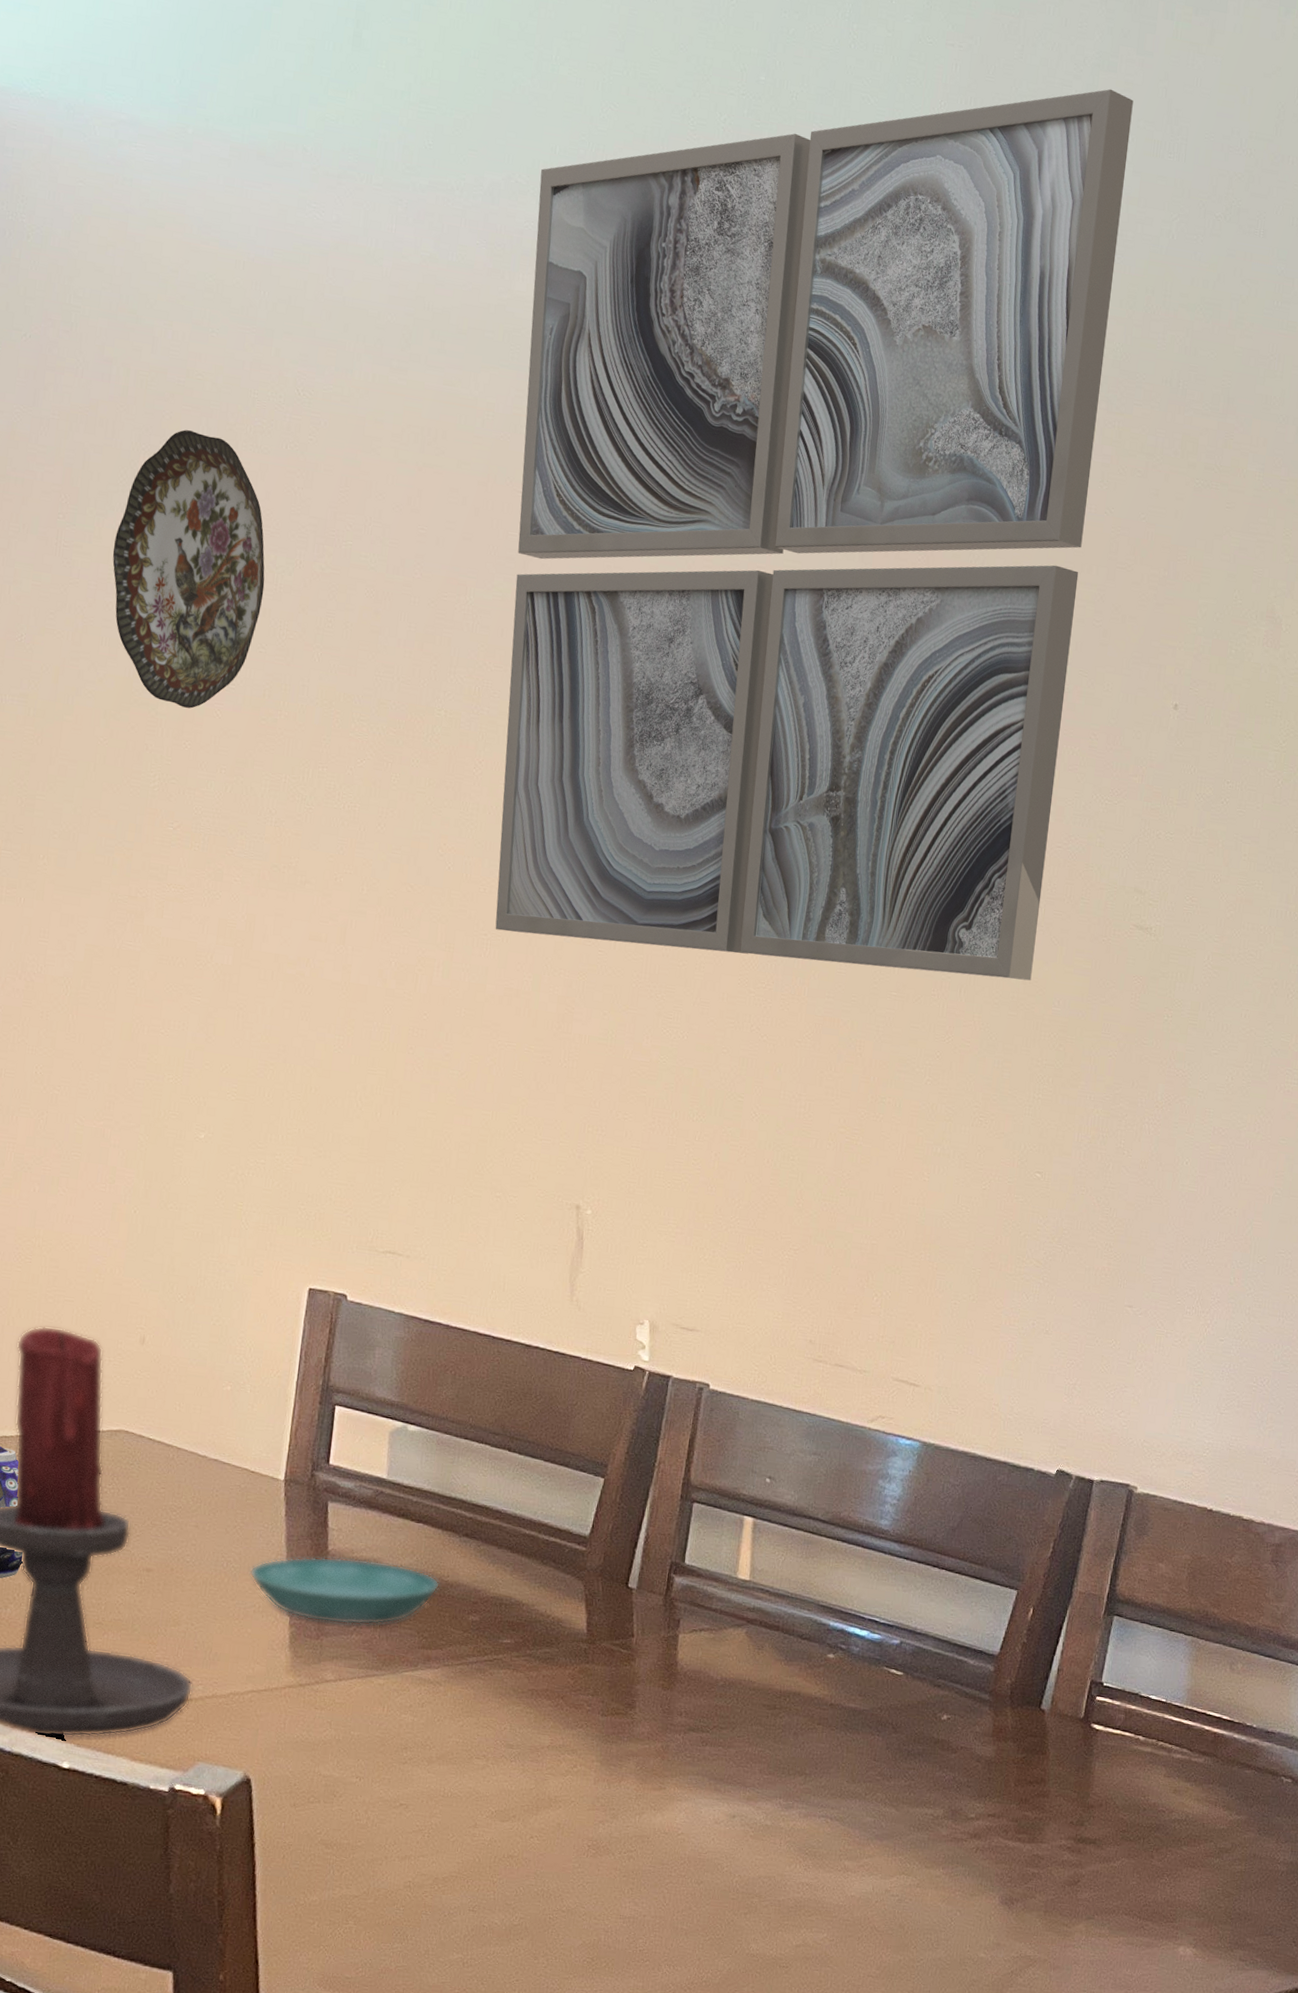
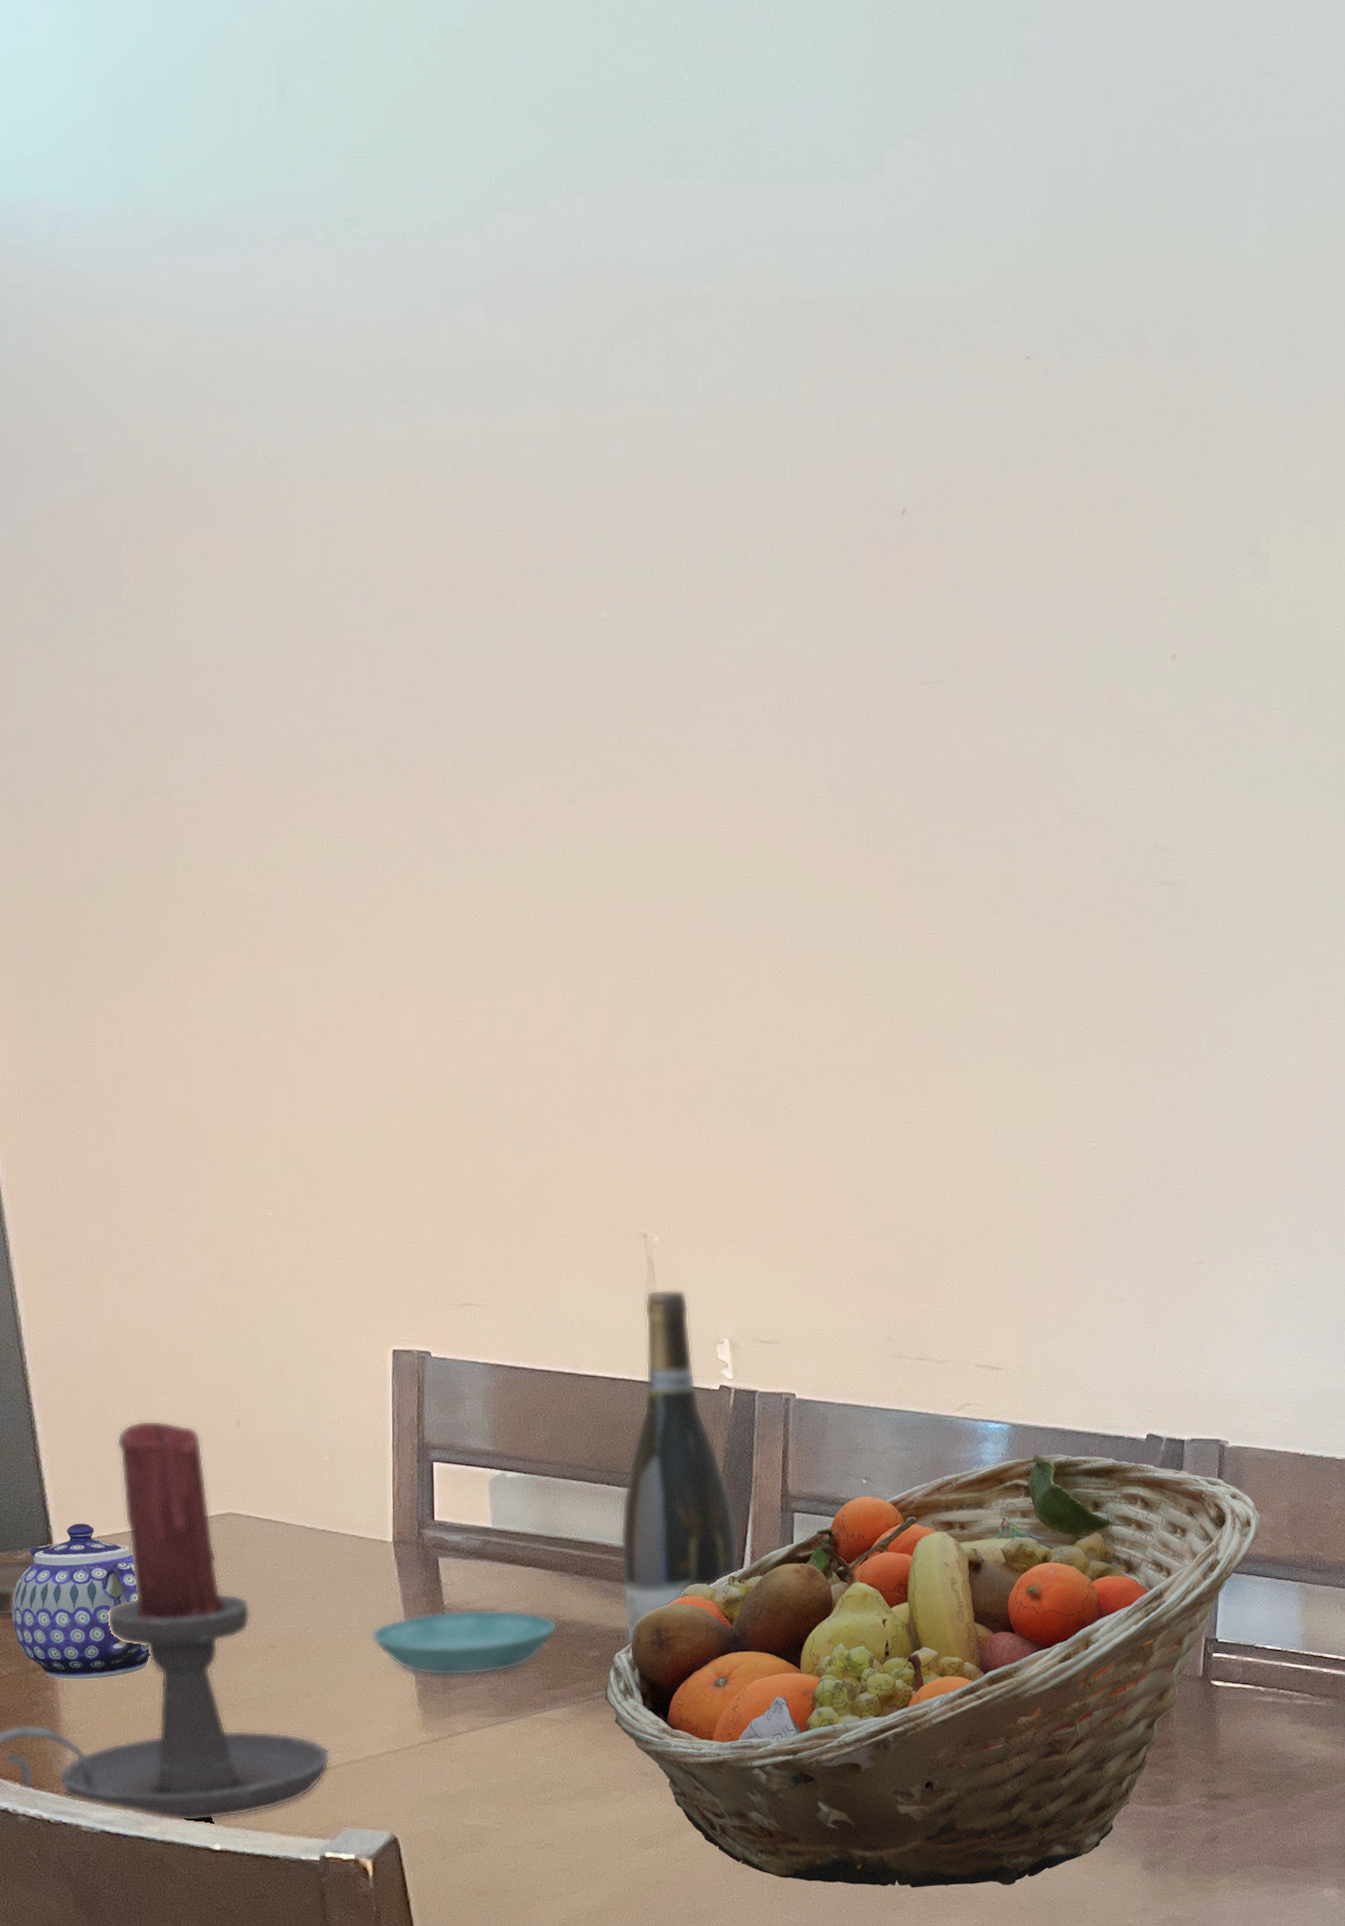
decorative plate: present [112,429,265,709] -> none [108,514,261,791]
fruit basket: none [478,1475,1161,1904] -> present [604,1454,1261,1888]
wall art: present [495,89,1134,981] -> none [479,40,1063,971]
wine bottle: none [508,1262,634,1613] -> present [620,1289,739,1644]

